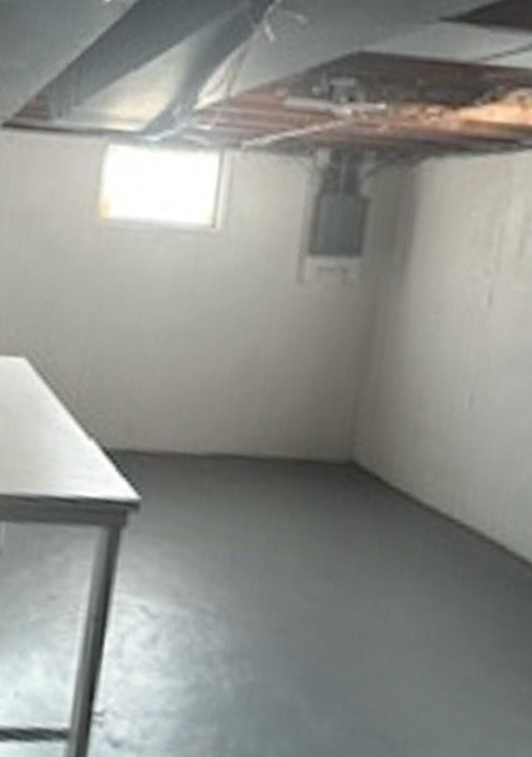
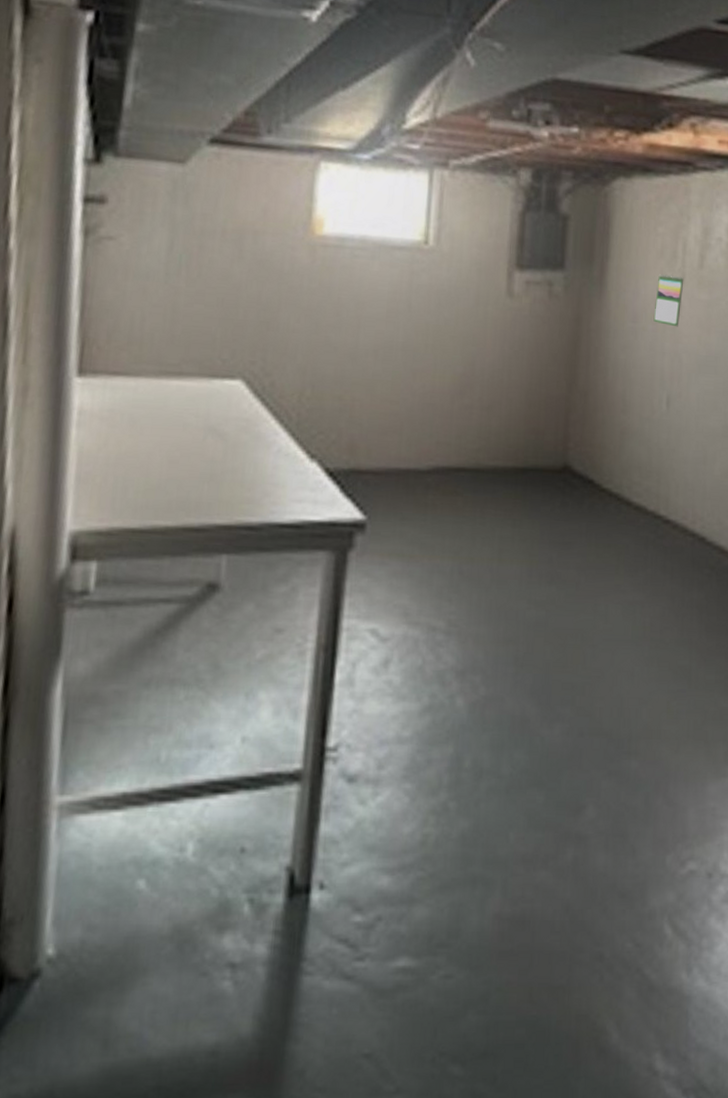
calendar: none [459,262,499,320] -> present [653,274,684,327]

